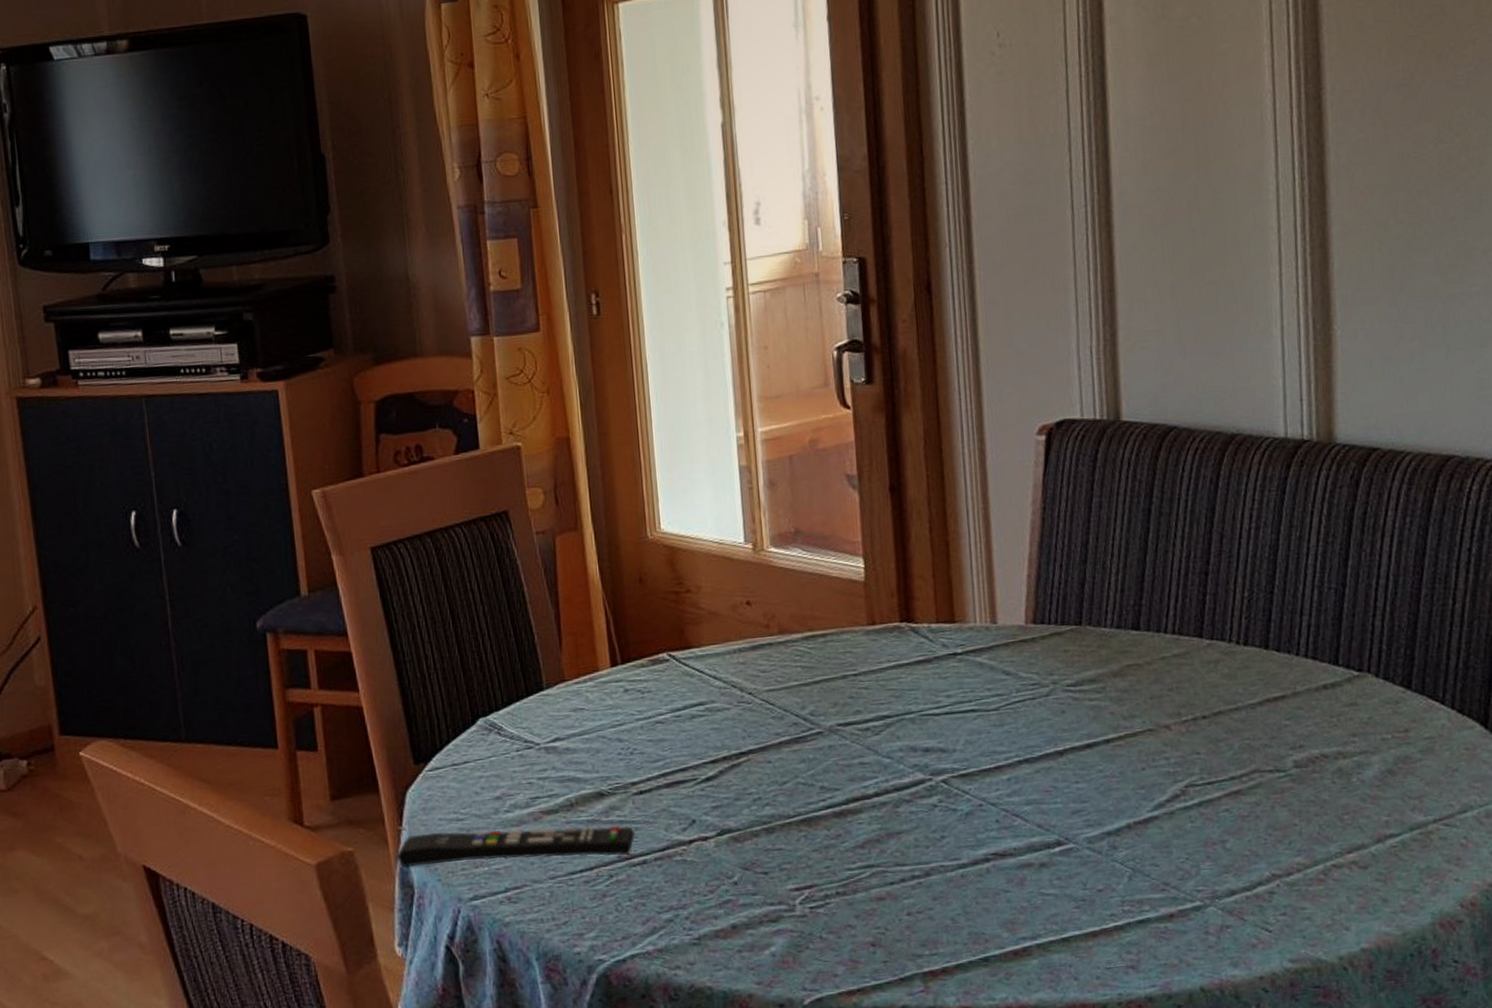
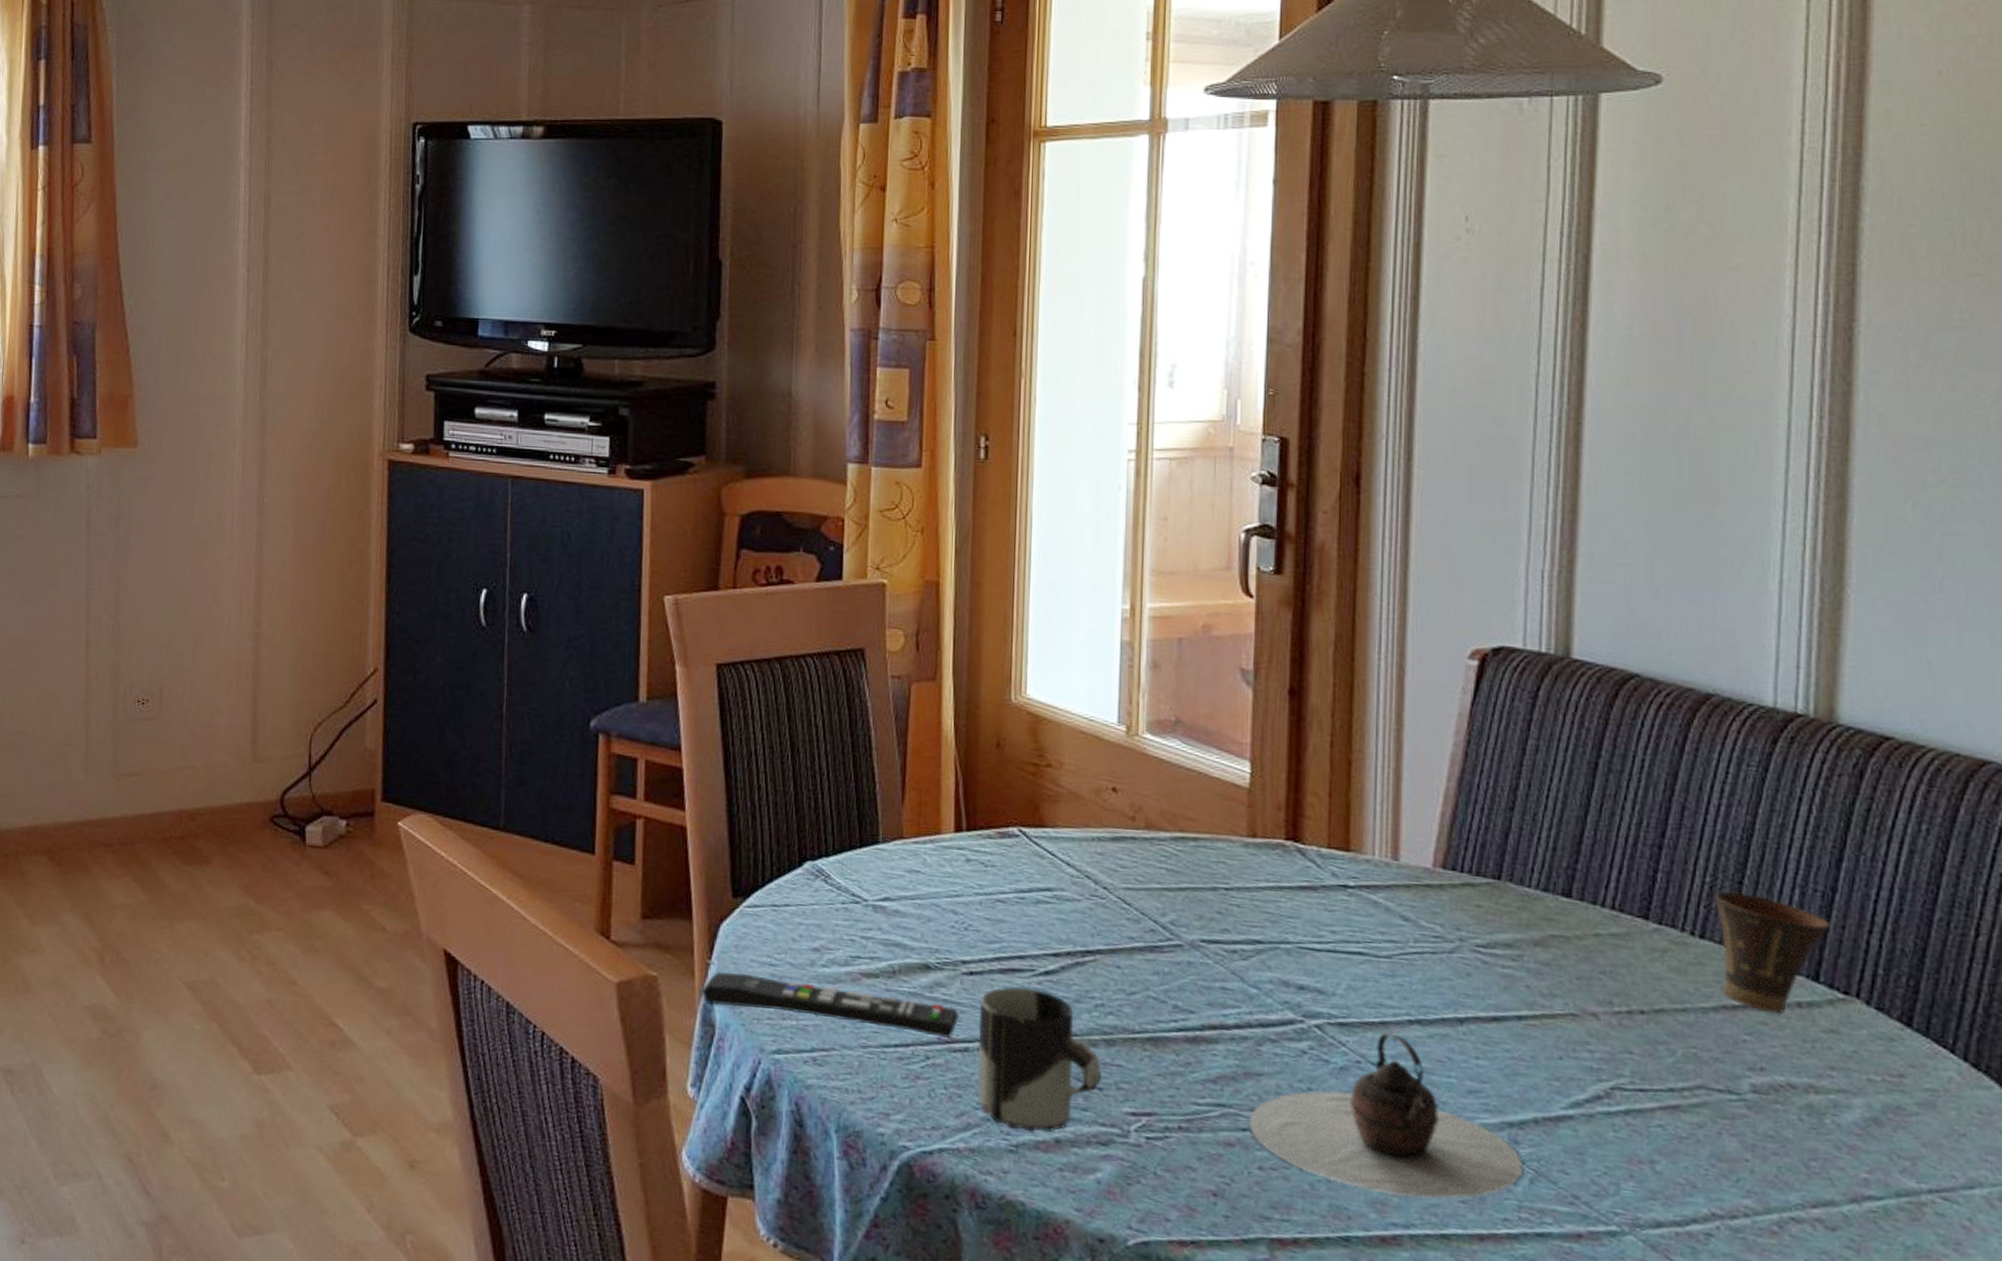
cup: none [651,795,767,924] -> present [977,986,1103,1132]
teapot: none [894,775,1123,915] -> present [1248,1032,1524,1200]
cup: none [1252,600,1343,698] -> present [1714,890,1830,1014]

